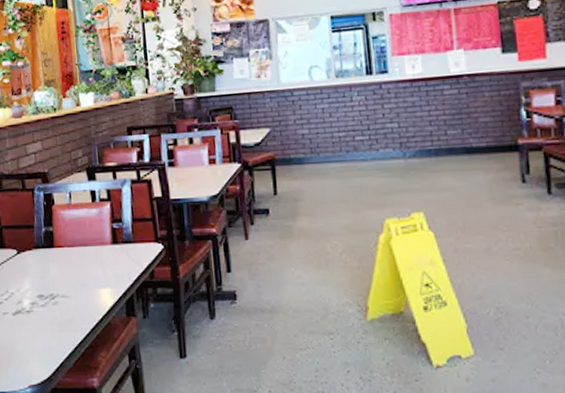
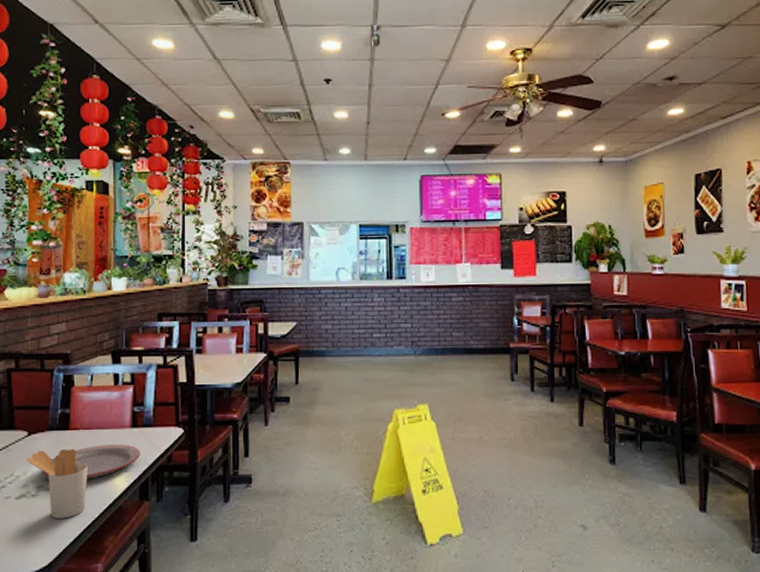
utensil holder: none [19,266,77,334] -> present [27,449,88,519]
plate: none [33,261,124,295] -> present [42,444,141,478]

